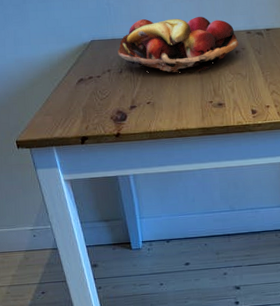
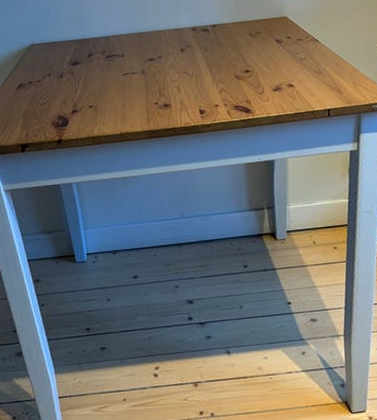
fruit basket: present [118,17,239,74] -> none [58,15,184,75]

